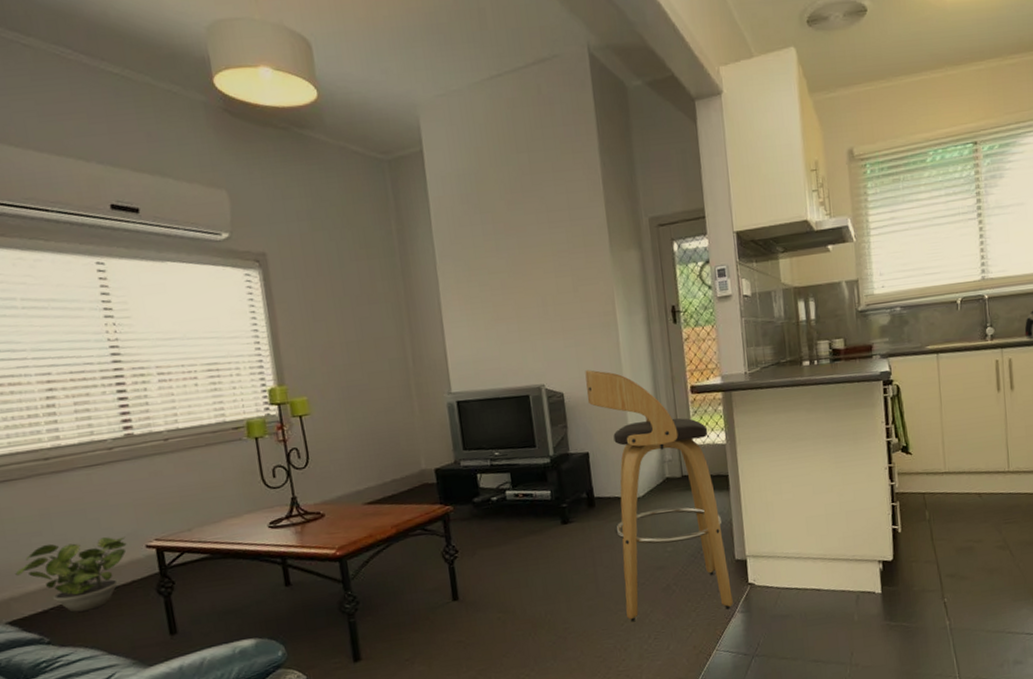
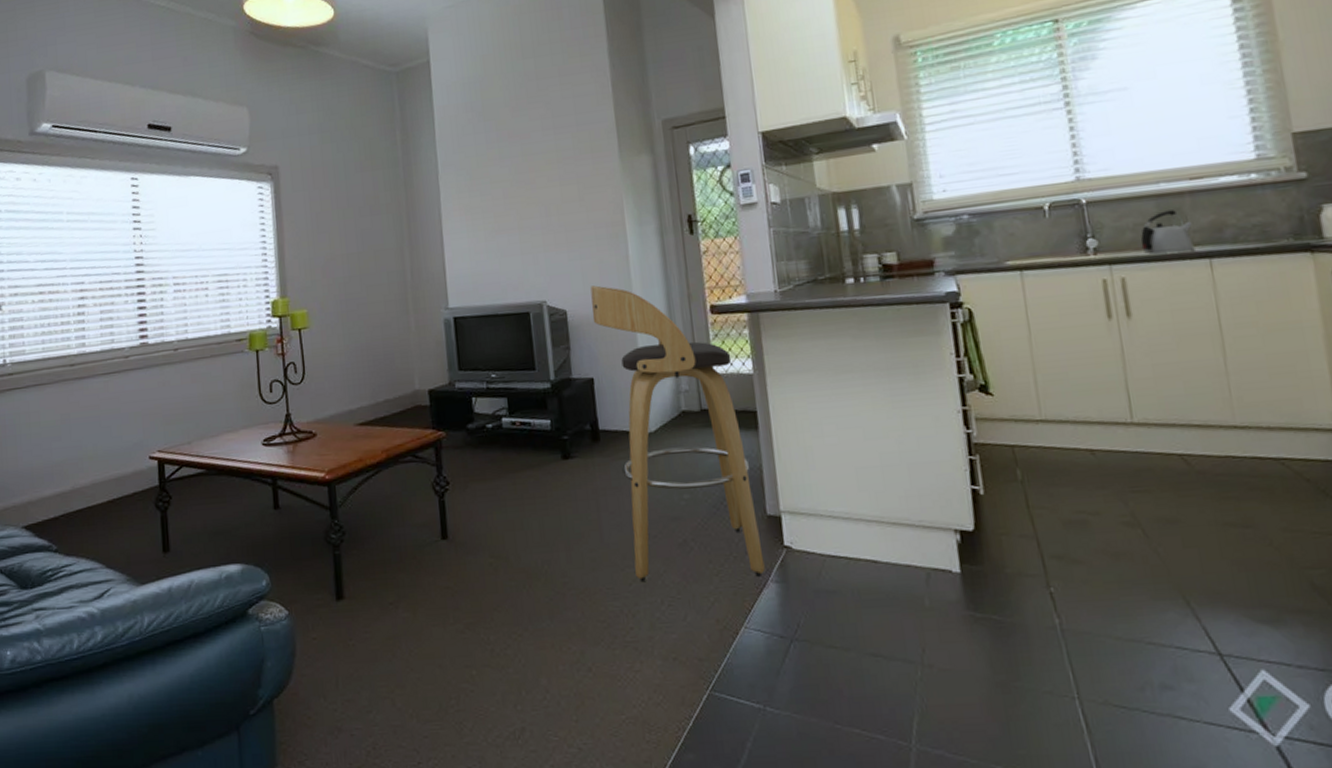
potted plant: present [15,536,127,612] -> none [35,446,133,521]

